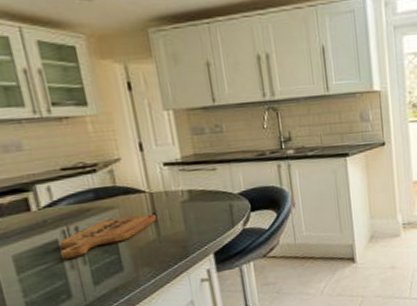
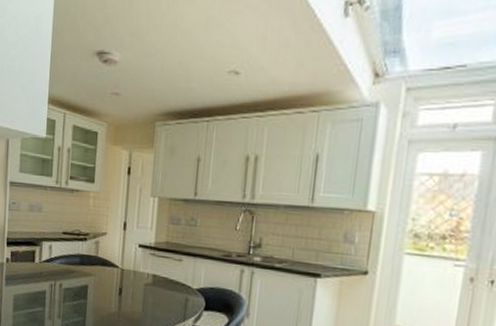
cutting board: present [59,214,158,259] -> none [44,283,122,310]

